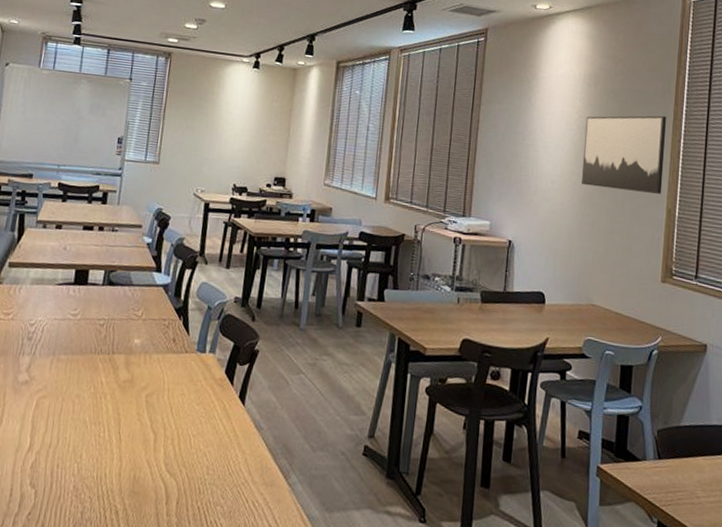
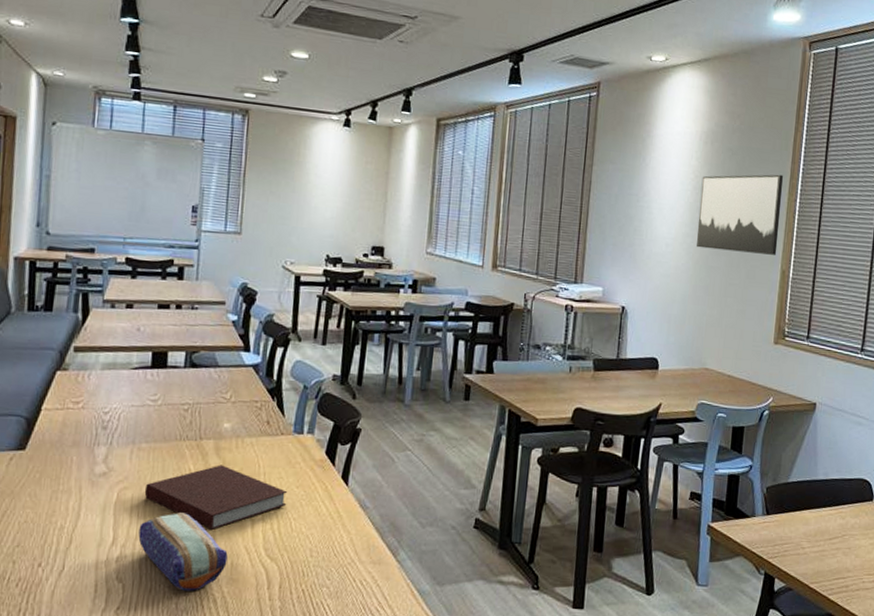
pencil case: none [52,423,131,502] -> present [138,513,228,591]
notebook: none [60,379,189,443] -> present [144,464,288,531]

